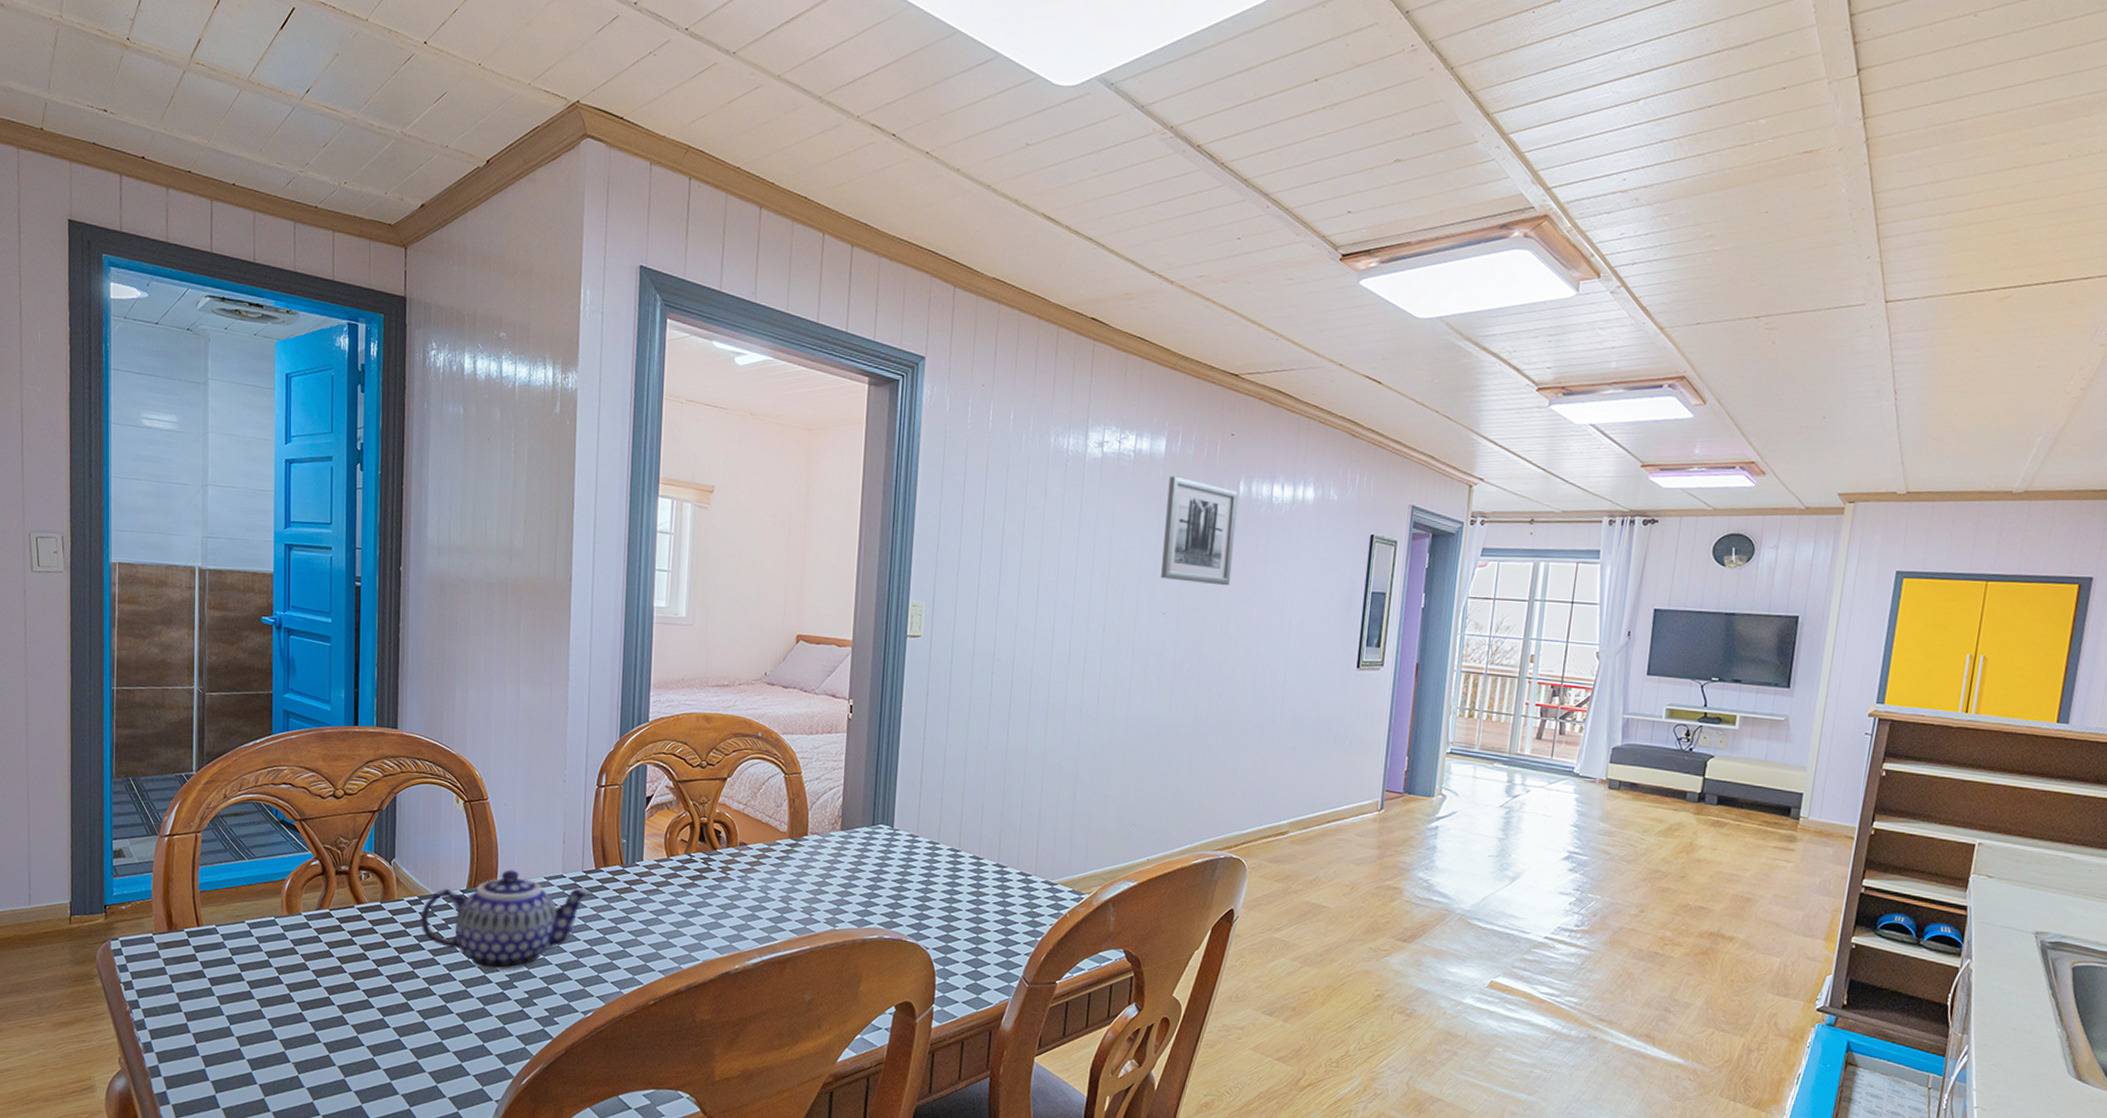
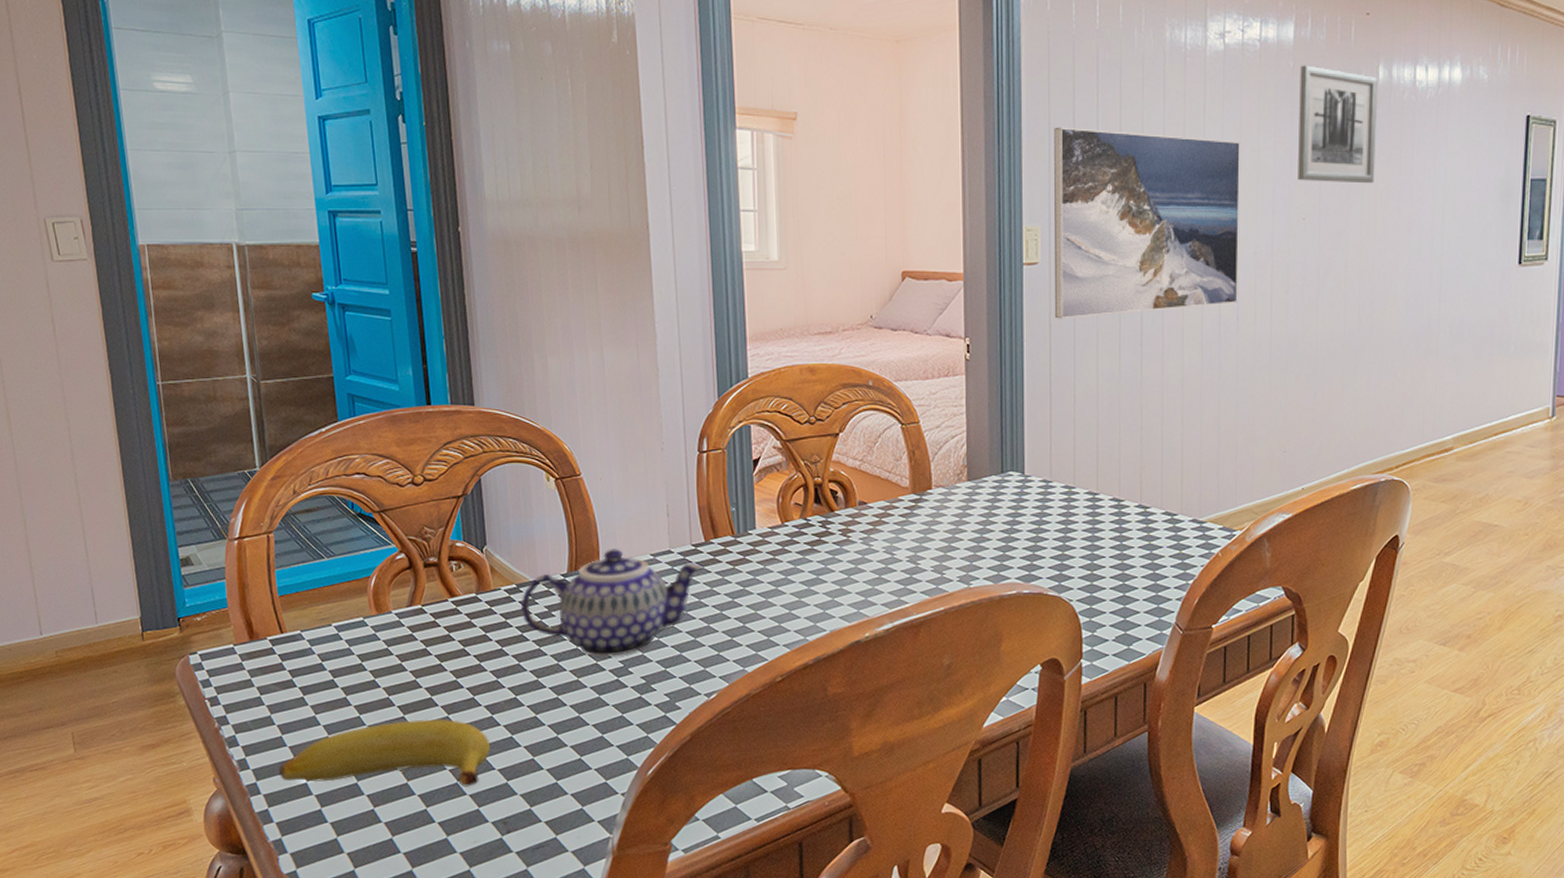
banana: none [181,1016,379,1084] -> present [279,718,491,787]
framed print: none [932,515,1111,689] -> present [1054,127,1240,319]

